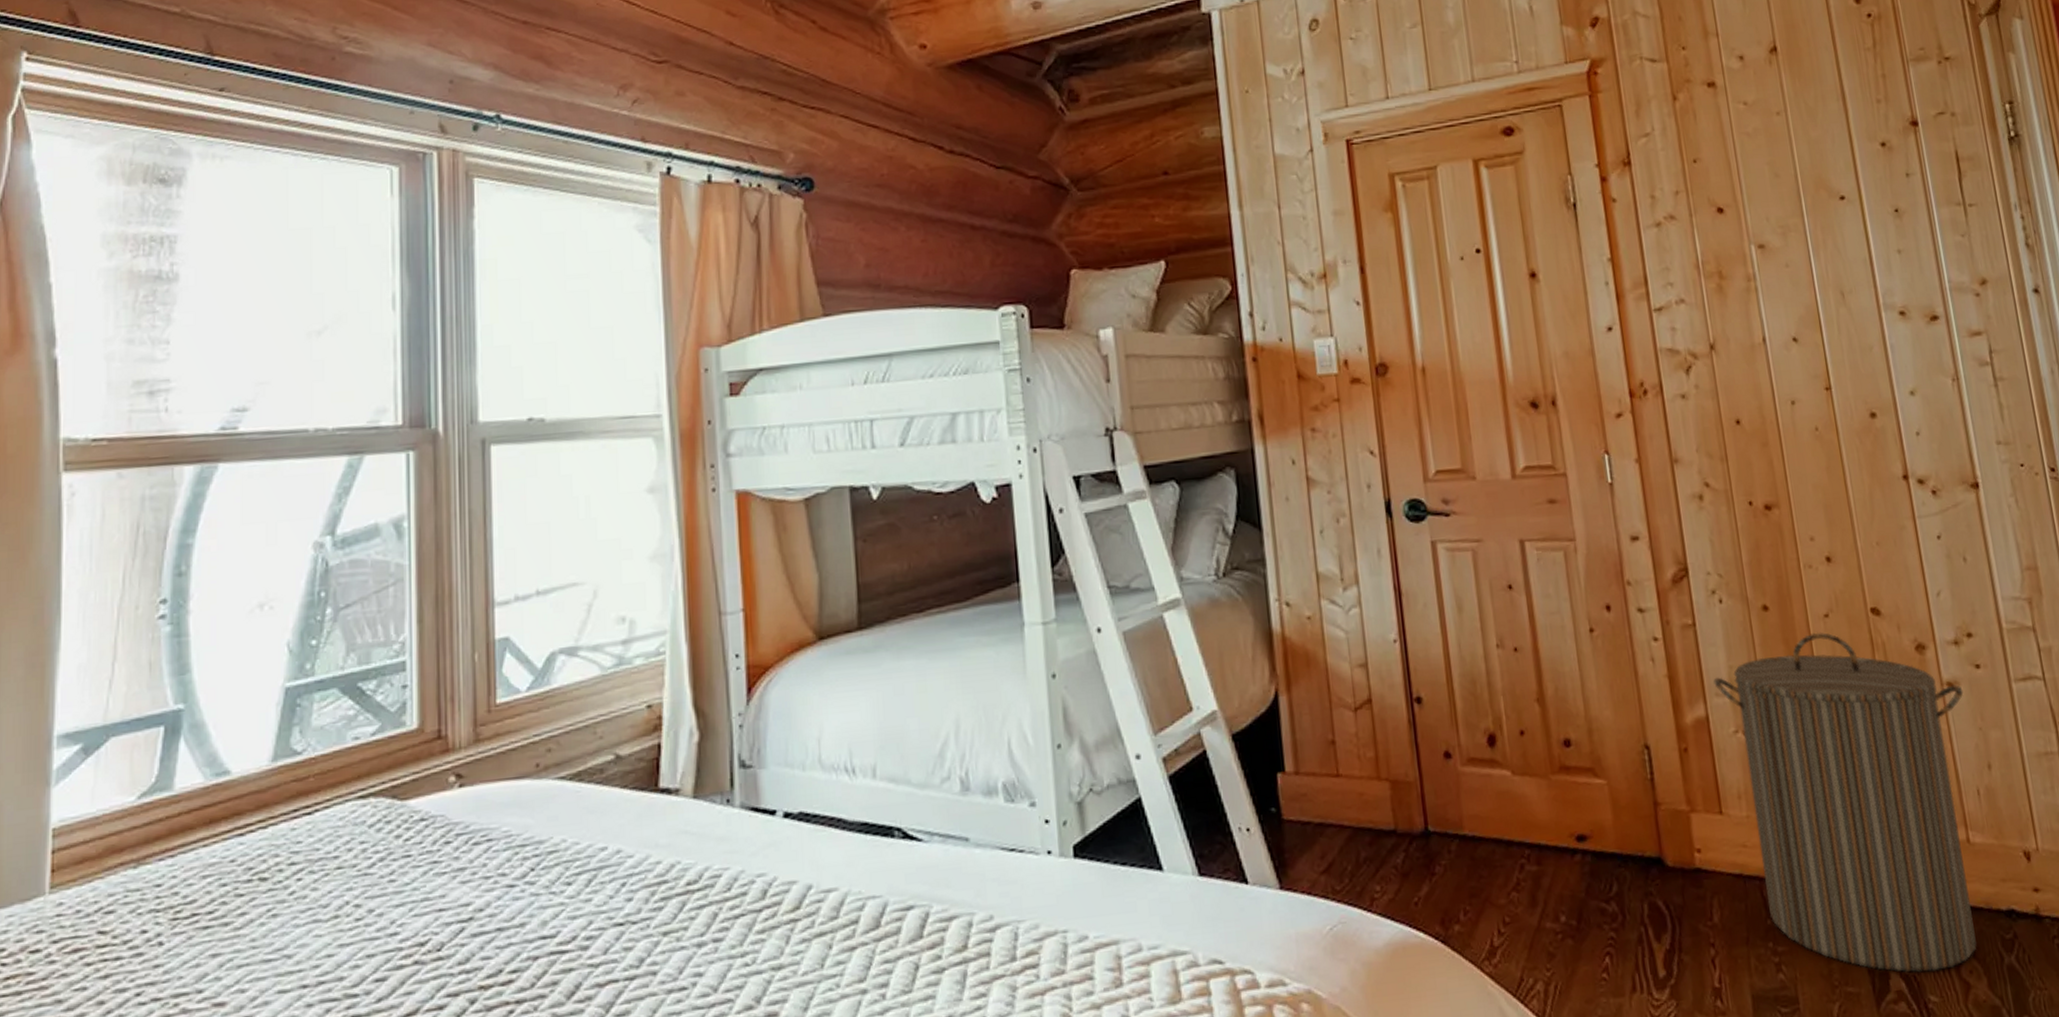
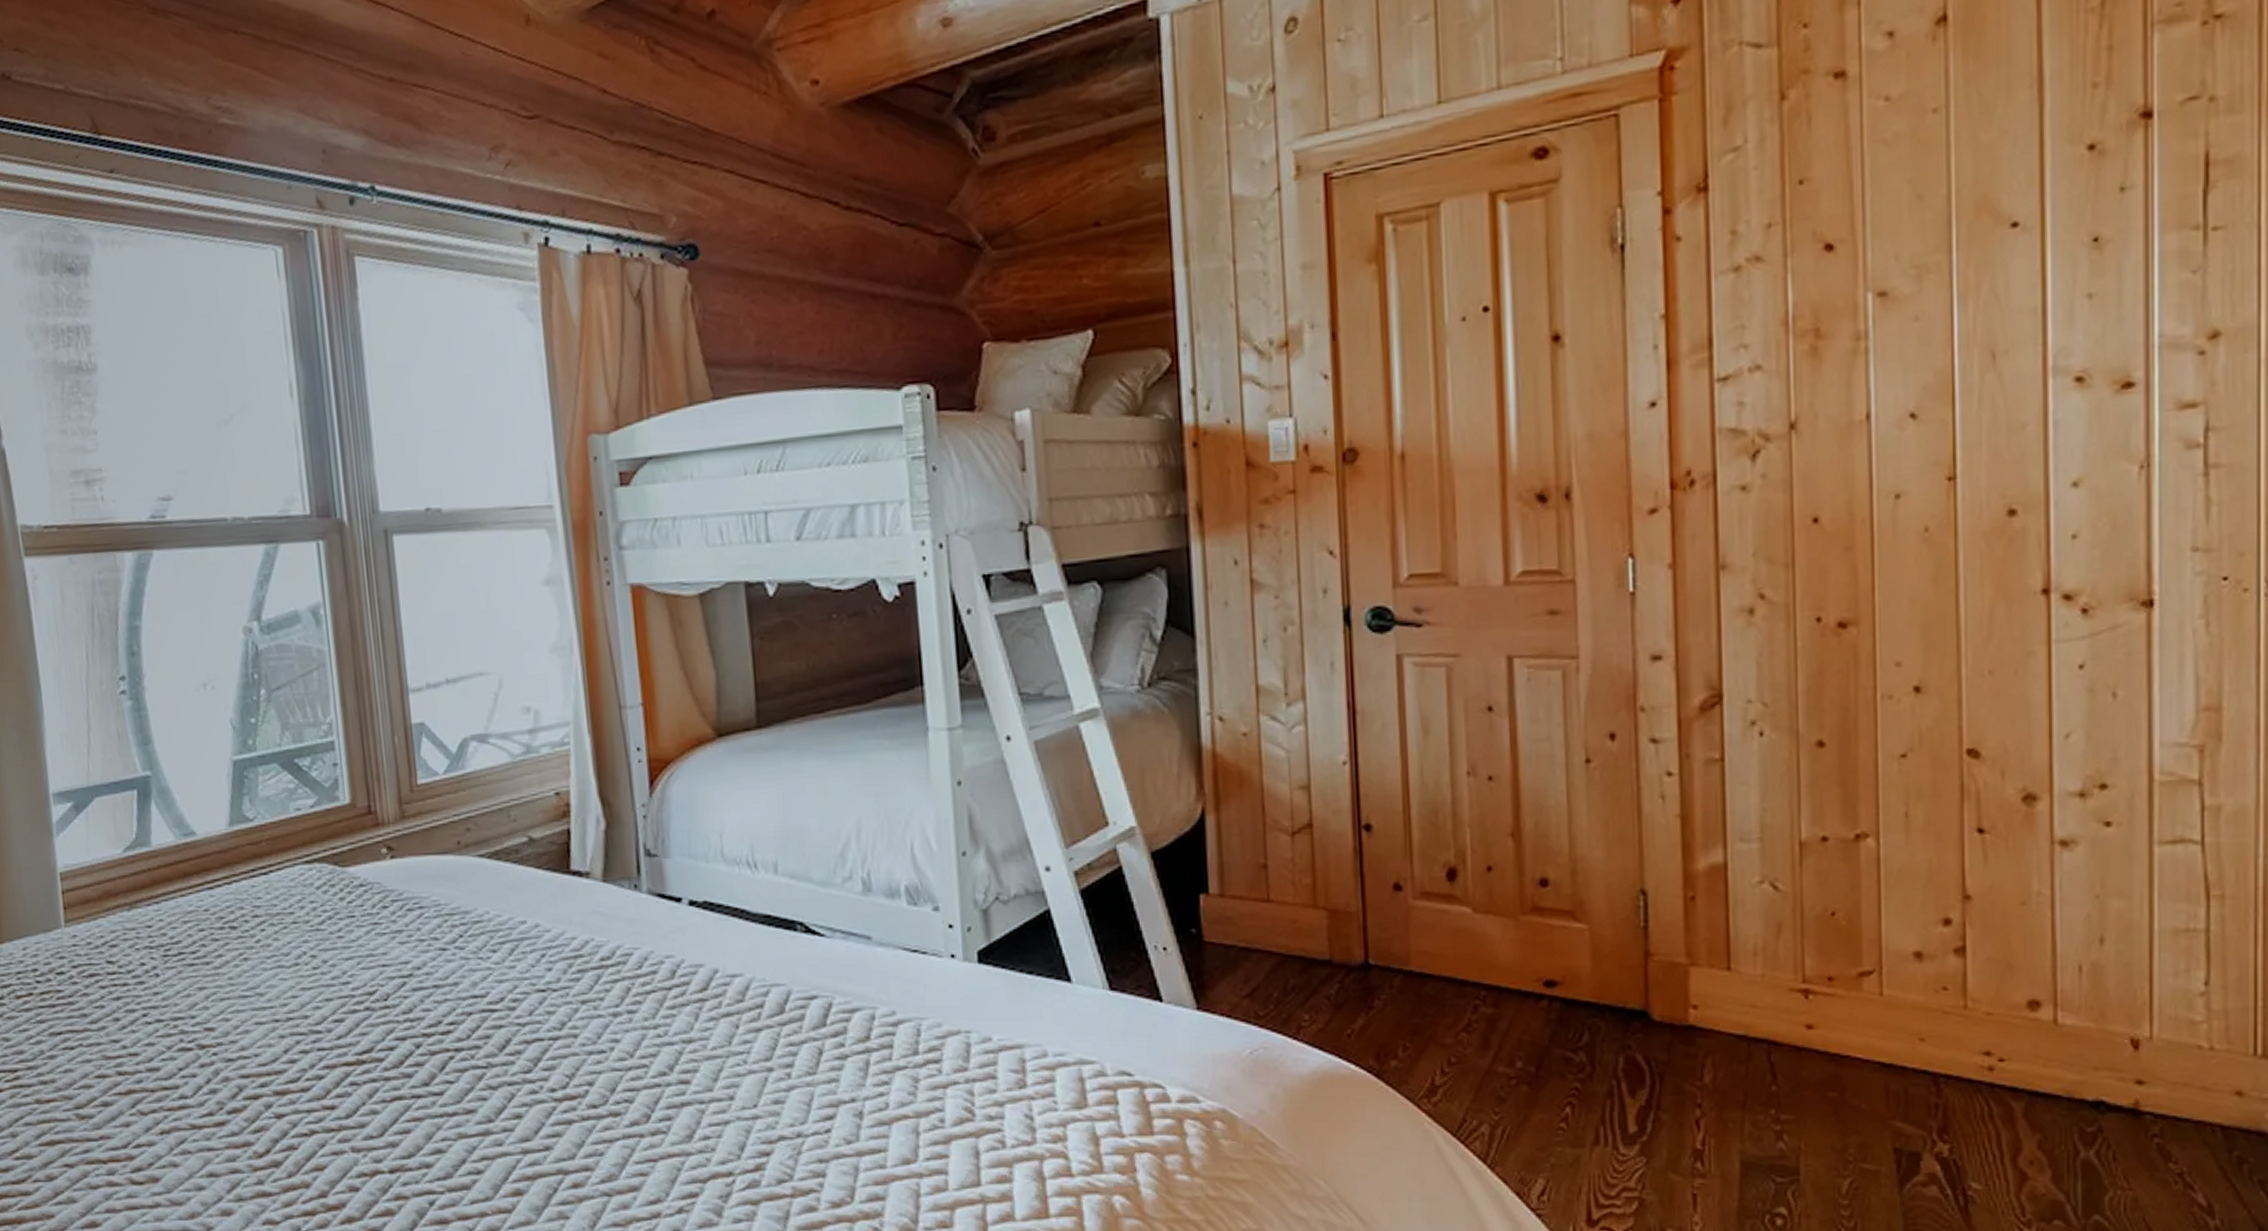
laundry hamper: present [1713,632,1977,973] -> none [1739,774,2081,1157]

